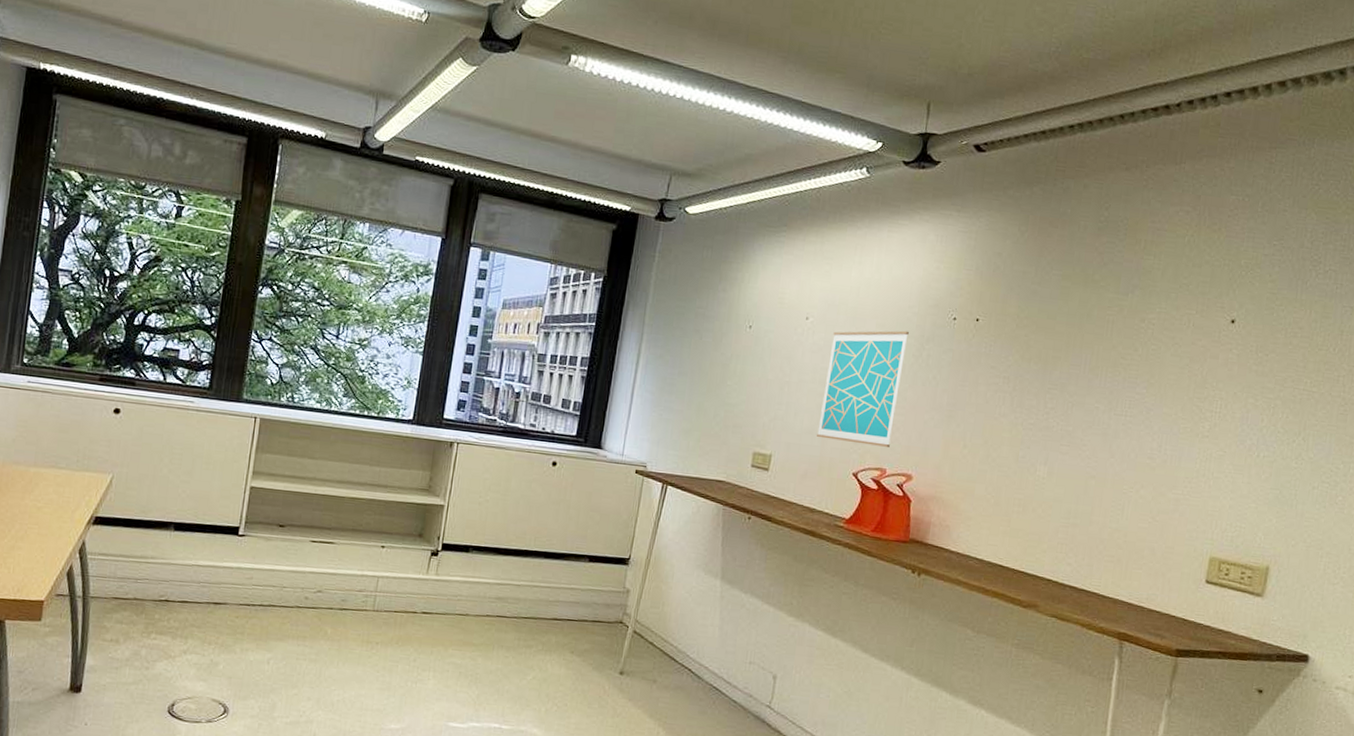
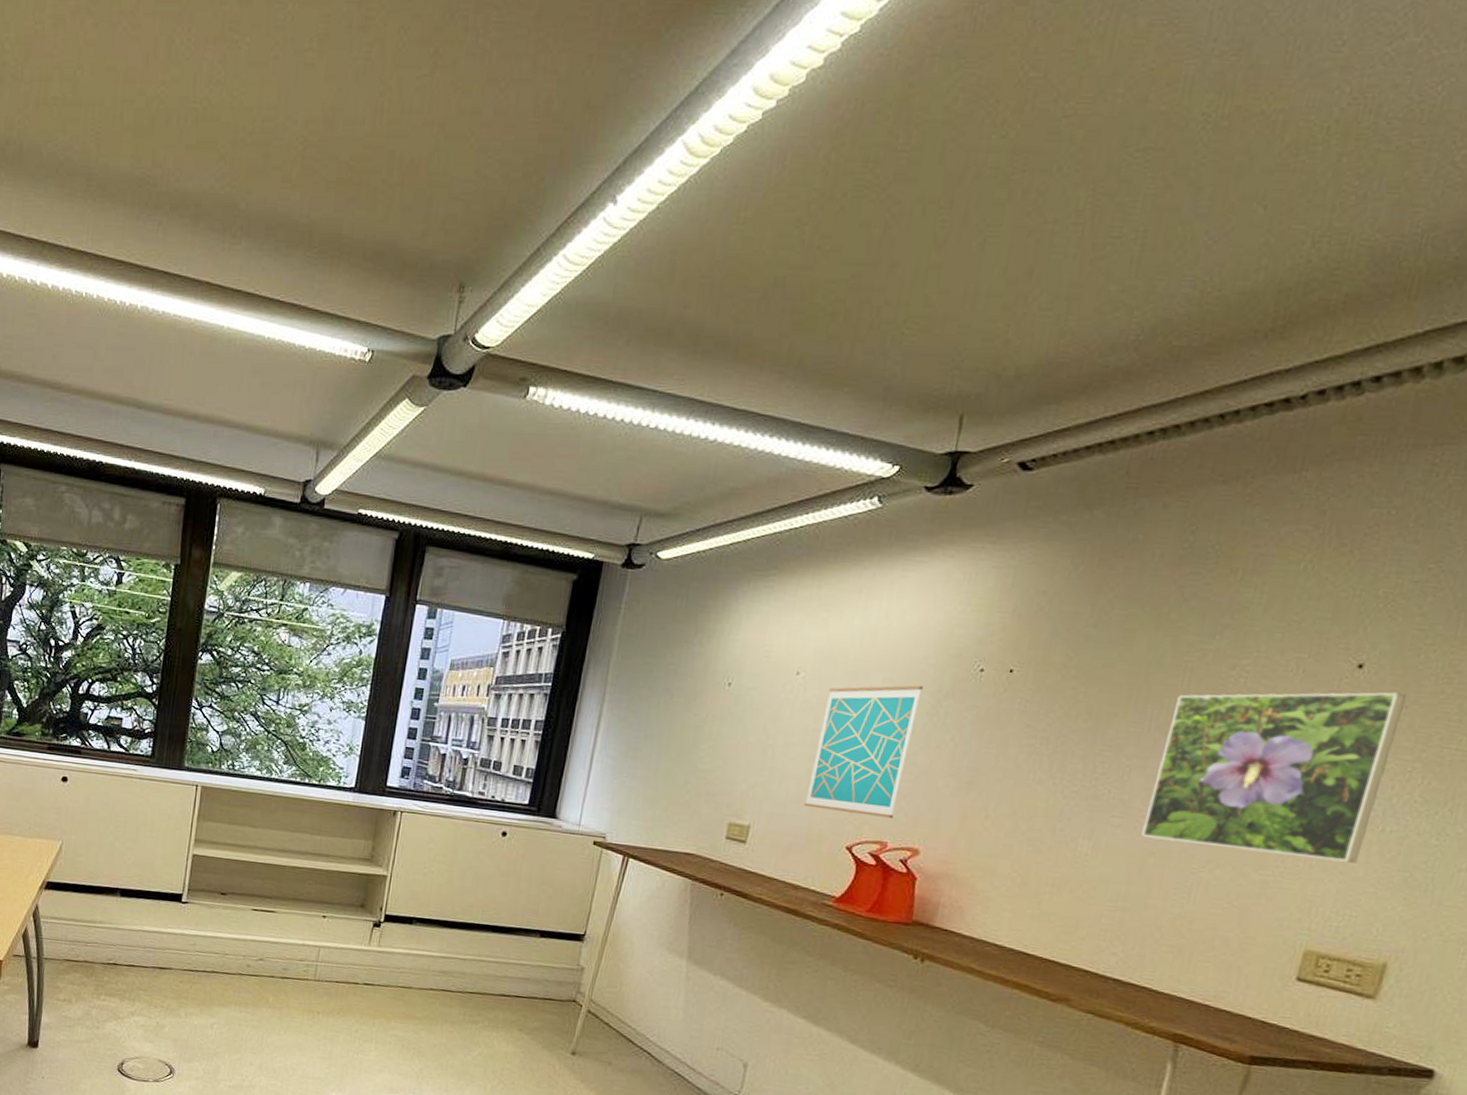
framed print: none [1084,342,1266,483] -> present [1141,692,1406,863]

